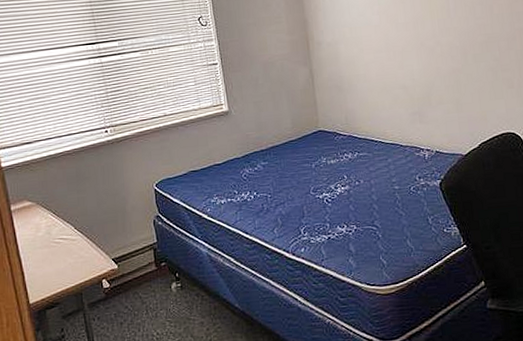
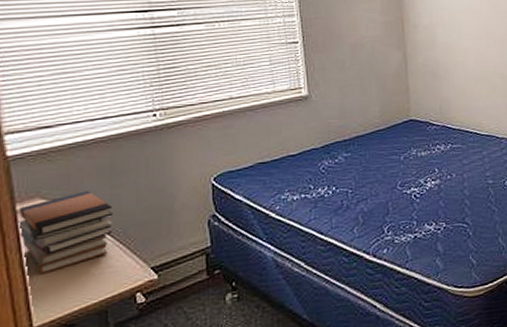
book stack: none [12,195,82,262] -> present [16,191,114,274]

